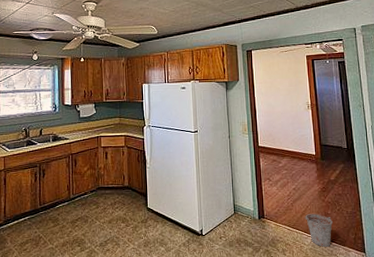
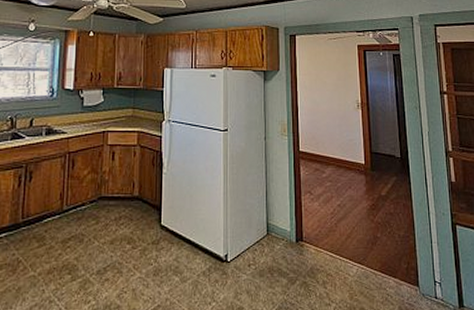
bucket: present [304,214,333,247] -> none [349,237,382,279]

